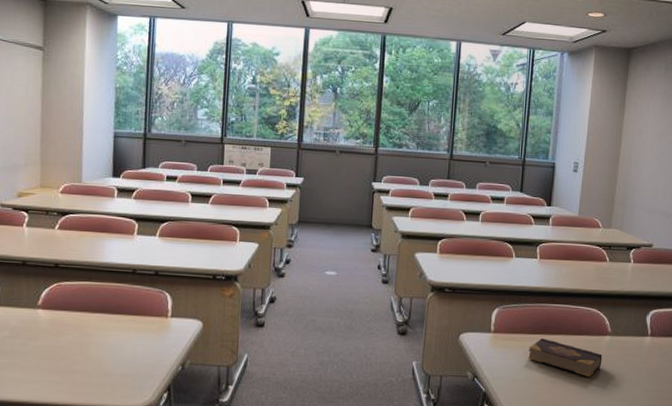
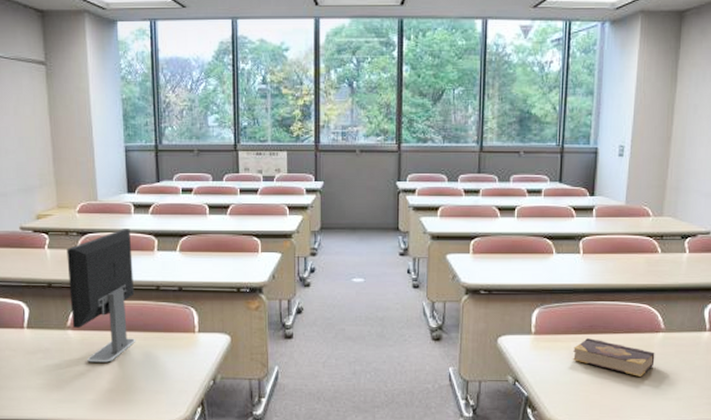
computer monitor: none [43,211,112,344] -> present [67,229,136,363]

